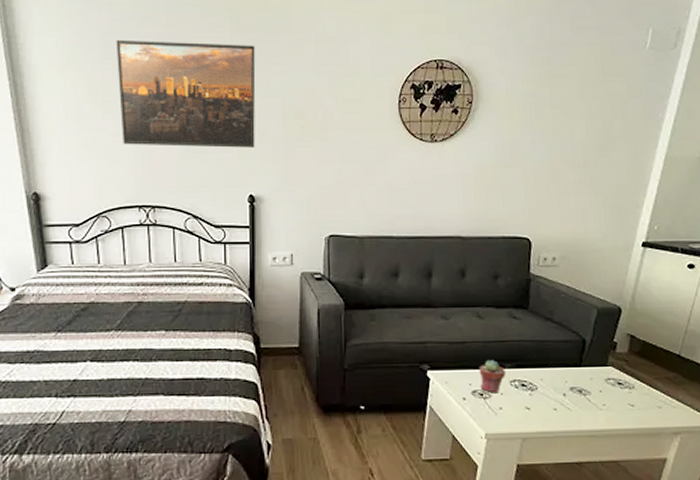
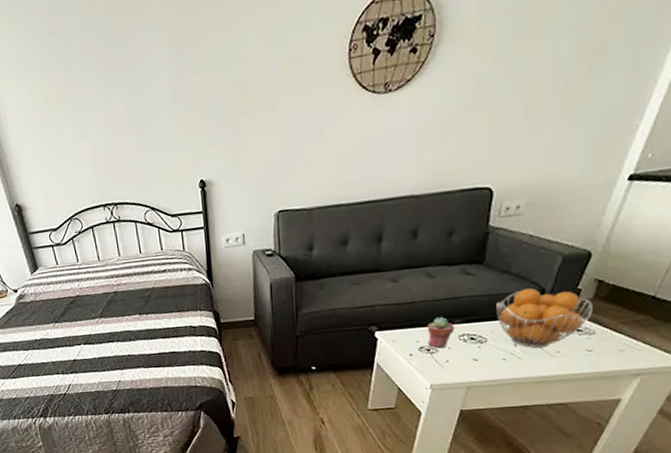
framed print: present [116,40,256,148] -> none [60,13,202,147]
fruit basket: none [543,338,629,400] -> present [496,288,593,349]

